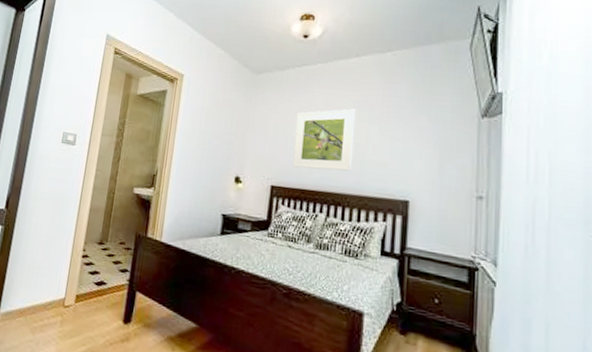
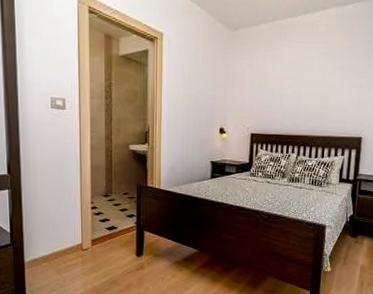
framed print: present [293,108,355,171] -> none [268,60,321,117]

